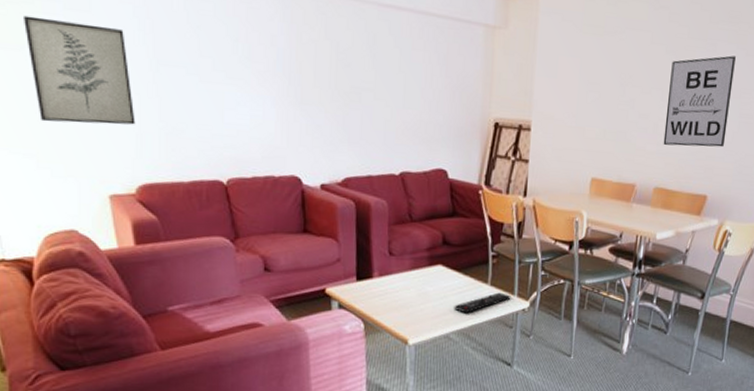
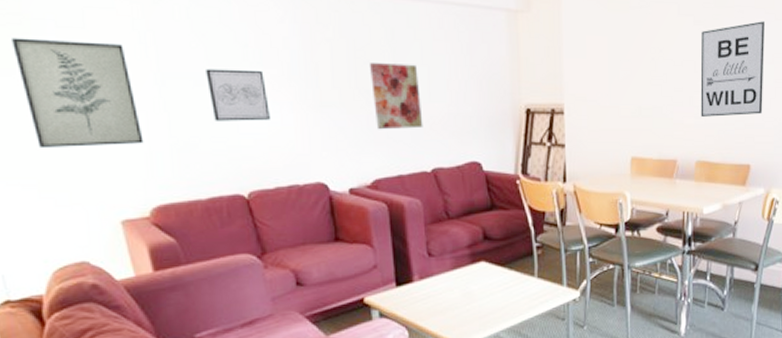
wall art: none [197,59,253,113] -> present [206,68,270,121]
wall art: none [349,66,396,133] -> present [369,63,423,130]
remote control: present [454,292,511,314] -> none [501,284,560,310]

